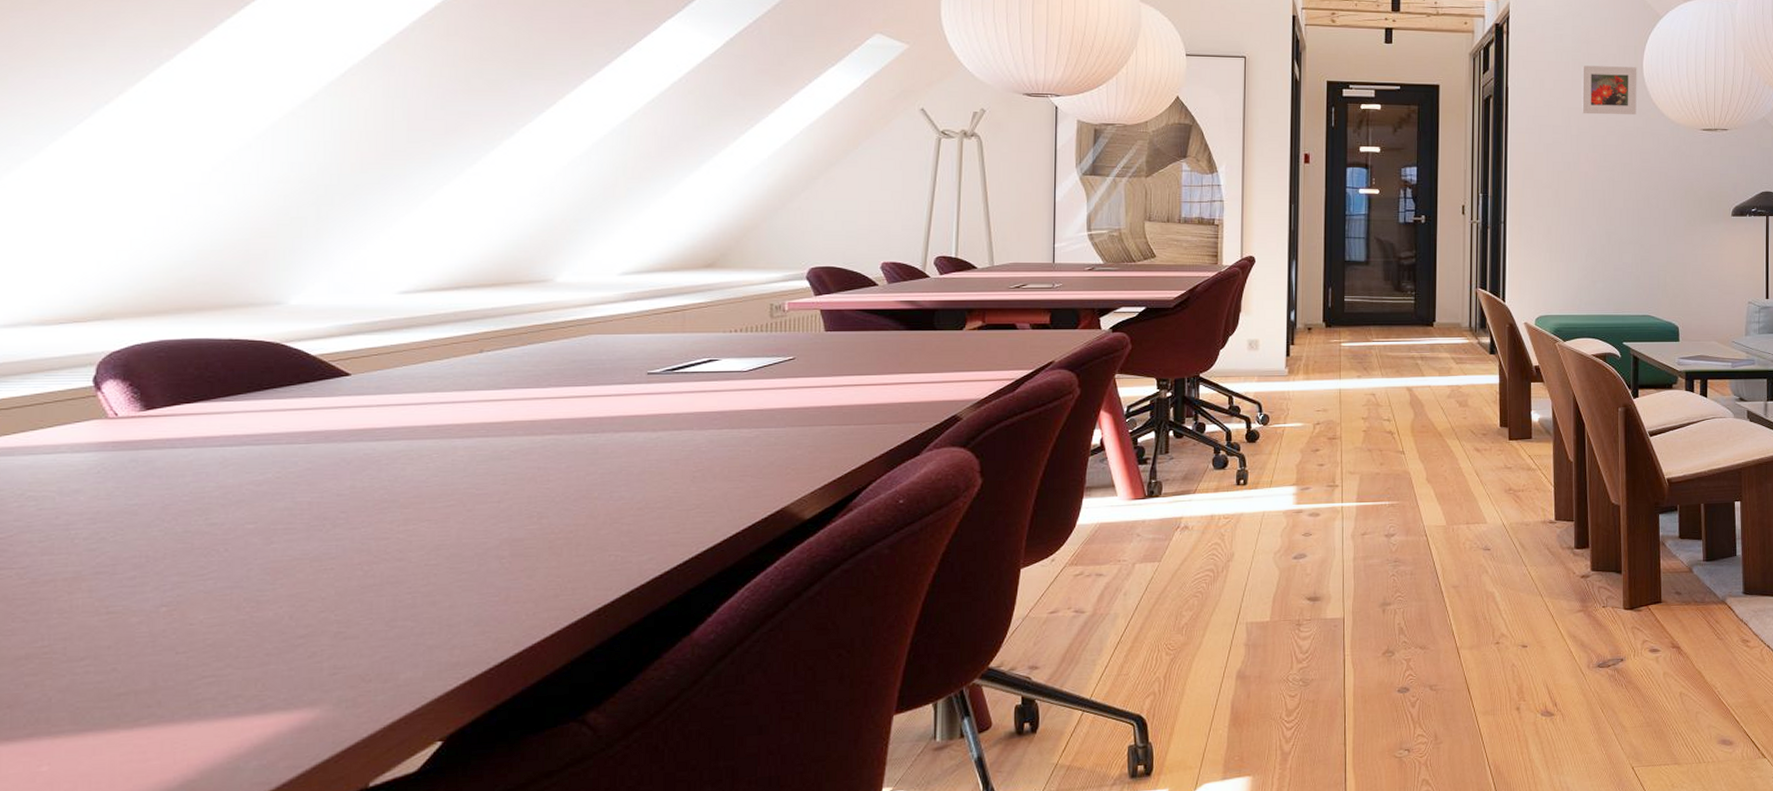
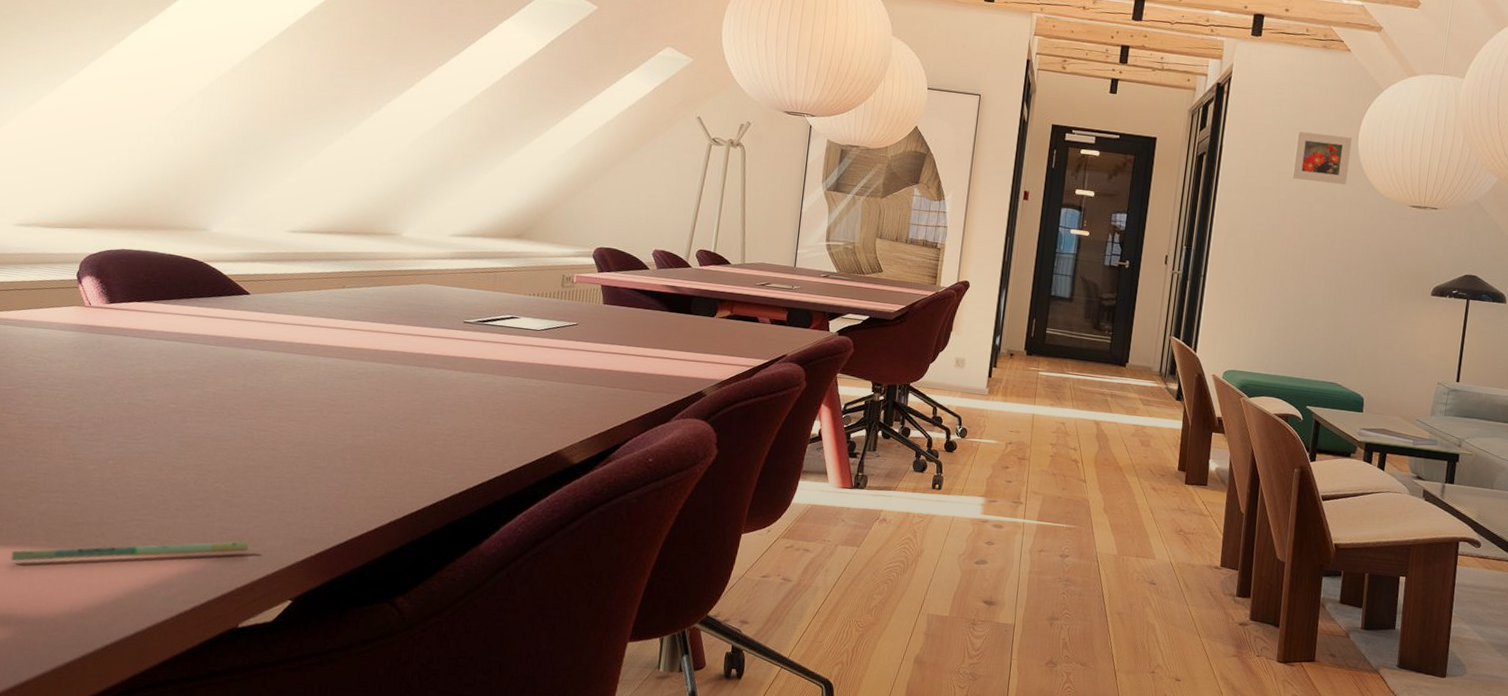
pen: none [19,679,375,759] -> present [11,541,249,562]

